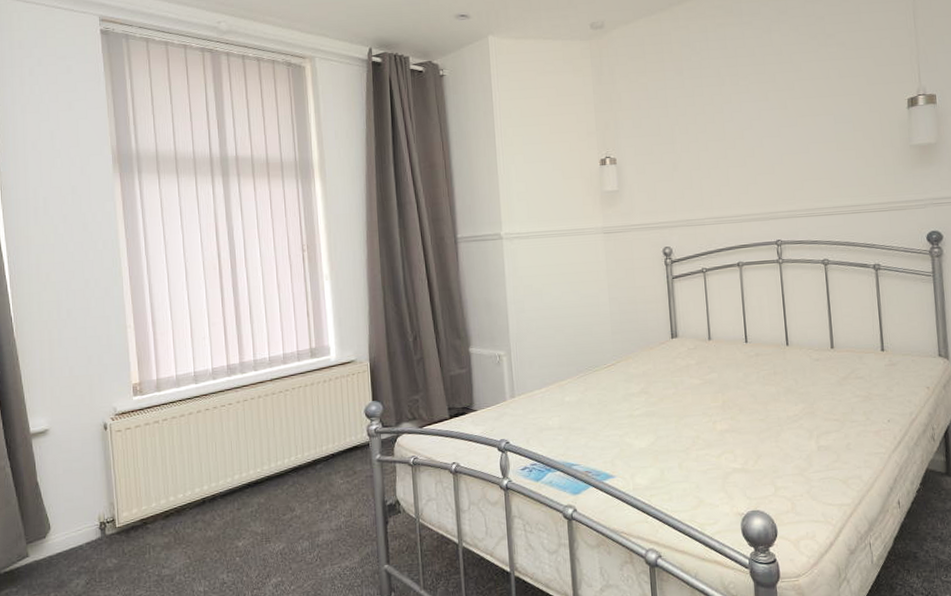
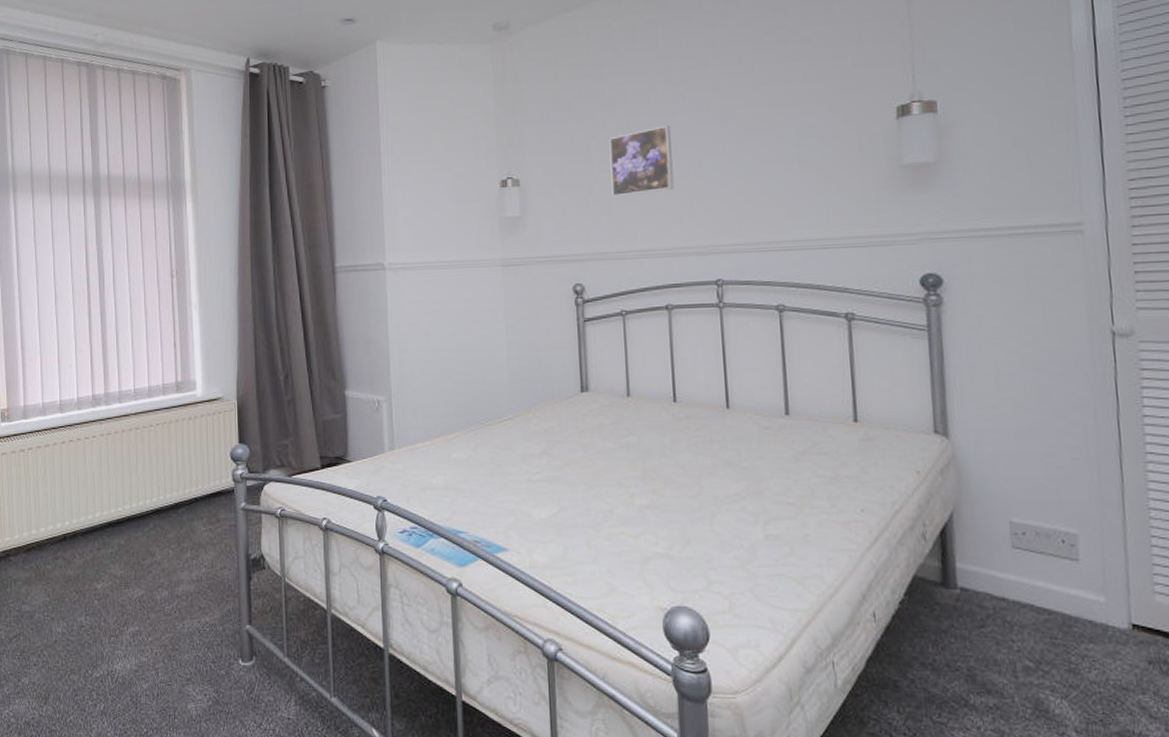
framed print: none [689,112,742,173] -> present [609,125,674,197]

